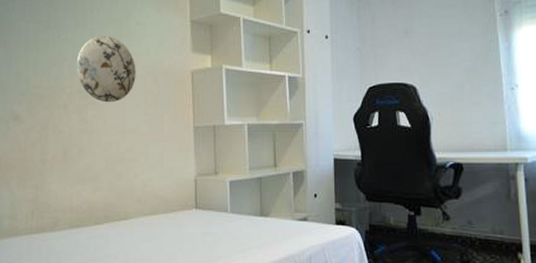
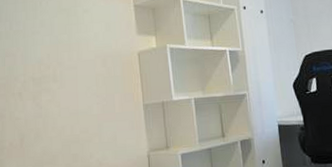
decorative plate: present [76,35,136,103] -> none [28,24,86,88]

